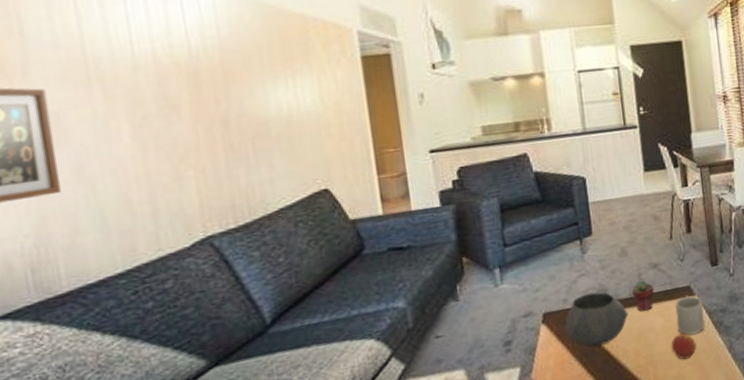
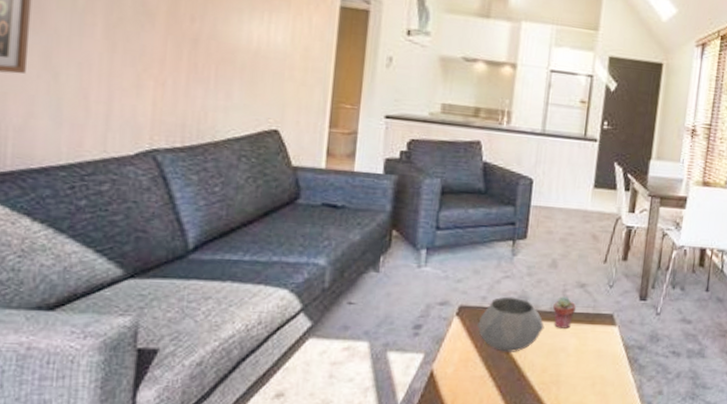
apple: present [671,333,697,360] -> none [579,361,606,388]
mug: present [675,295,706,335] -> none [590,323,622,365]

